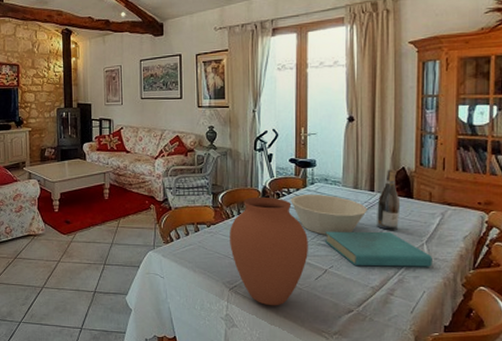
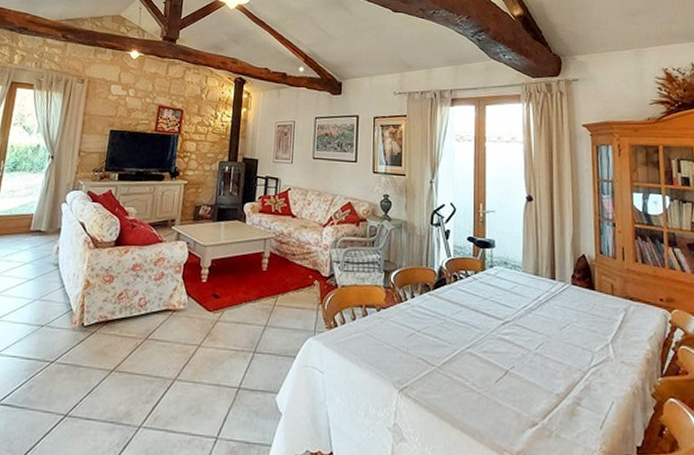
vase: present [230,196,308,306] -> none [401,278,487,415]
bowl: present [290,194,367,235] -> none [468,278,549,328]
book: present [325,231,432,267] -> none [506,323,619,372]
wine bottle: present [377,168,401,231] -> none [559,254,583,327]

